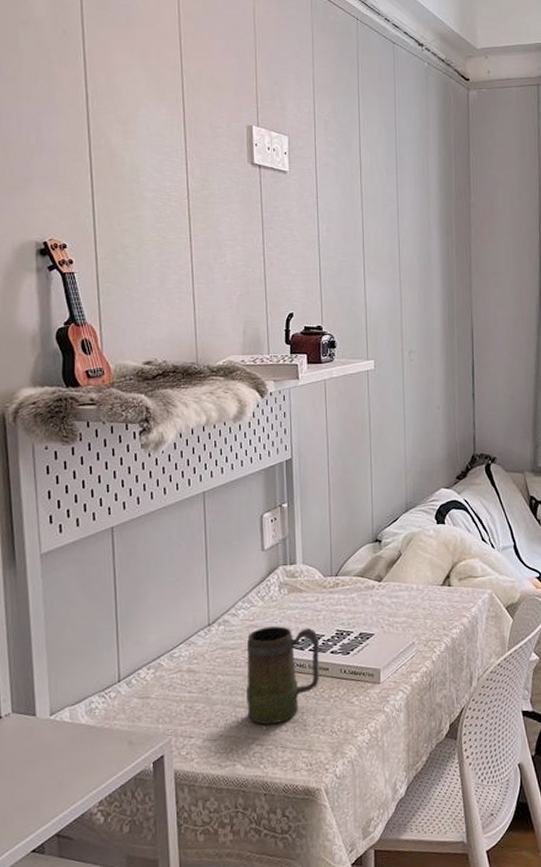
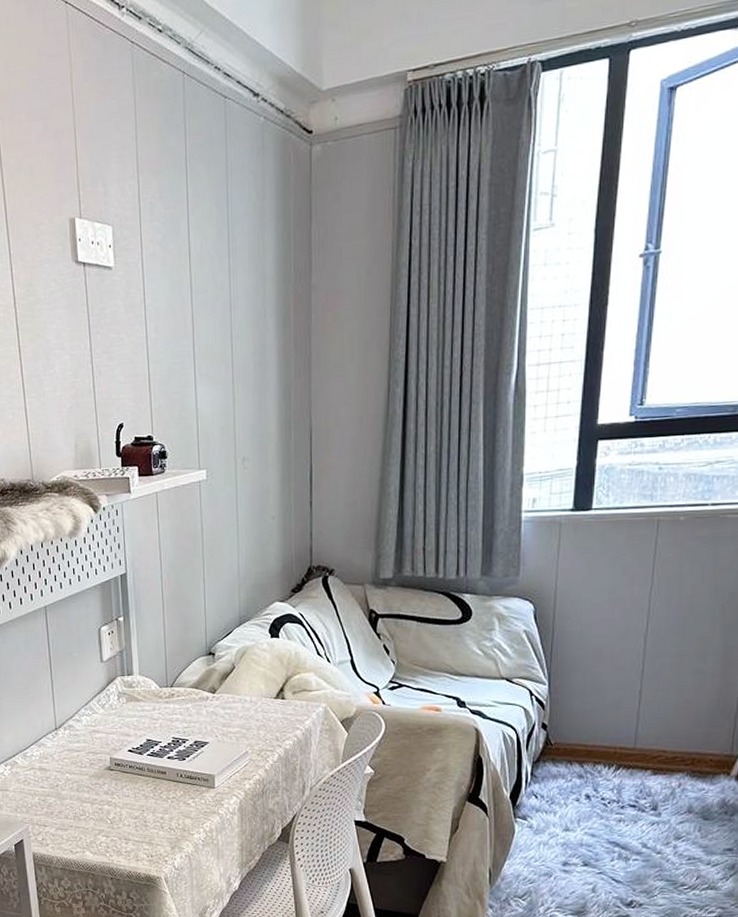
mug: present [246,626,320,725] -> none [90,732,157,819]

